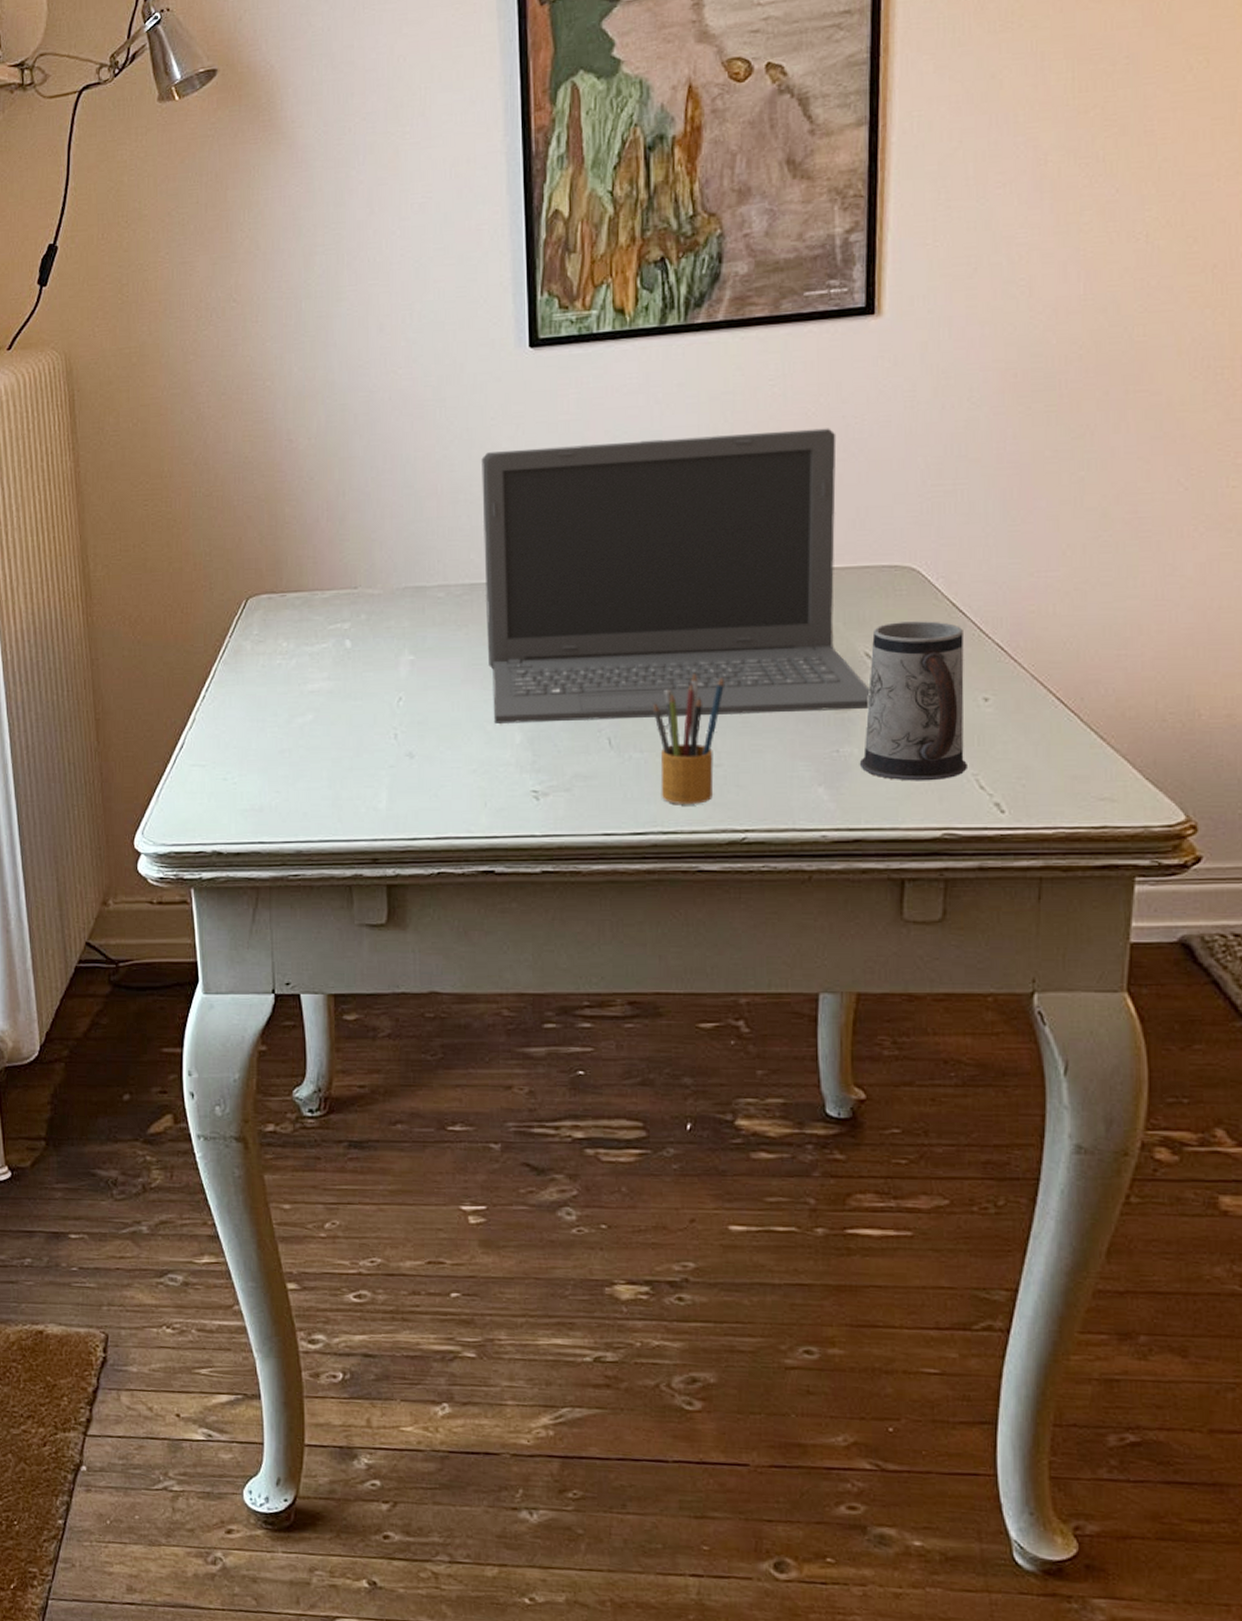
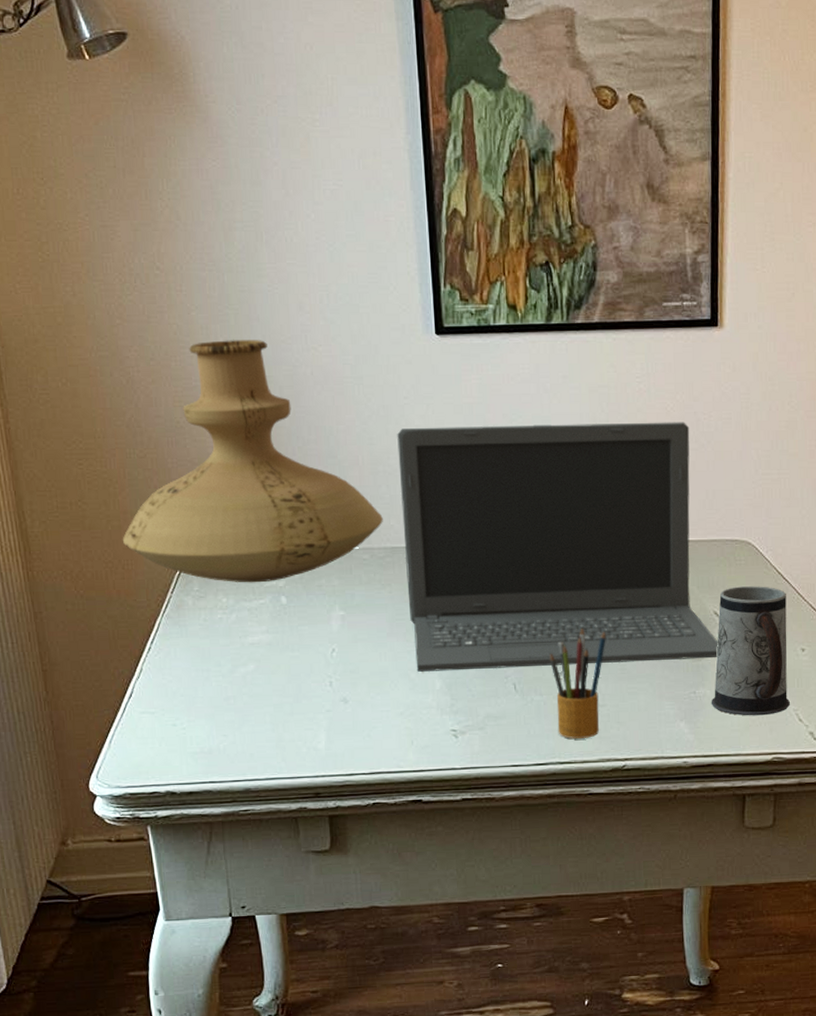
vase: none [182,366,462,626] -> present [122,340,383,583]

